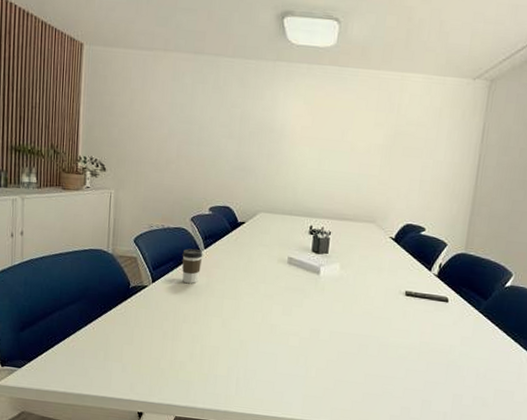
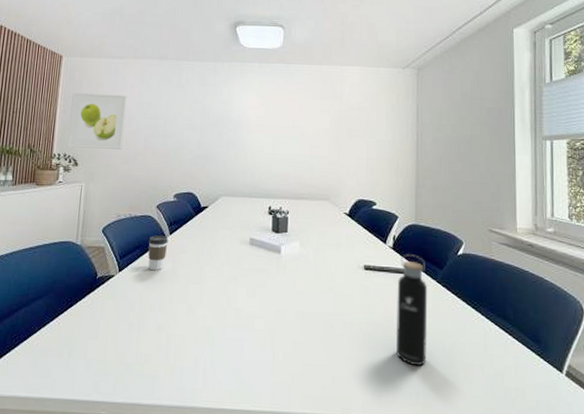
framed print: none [93,88,158,156] -> present [67,93,127,150]
water bottle: none [429,283,470,390] -> present [395,254,428,367]

